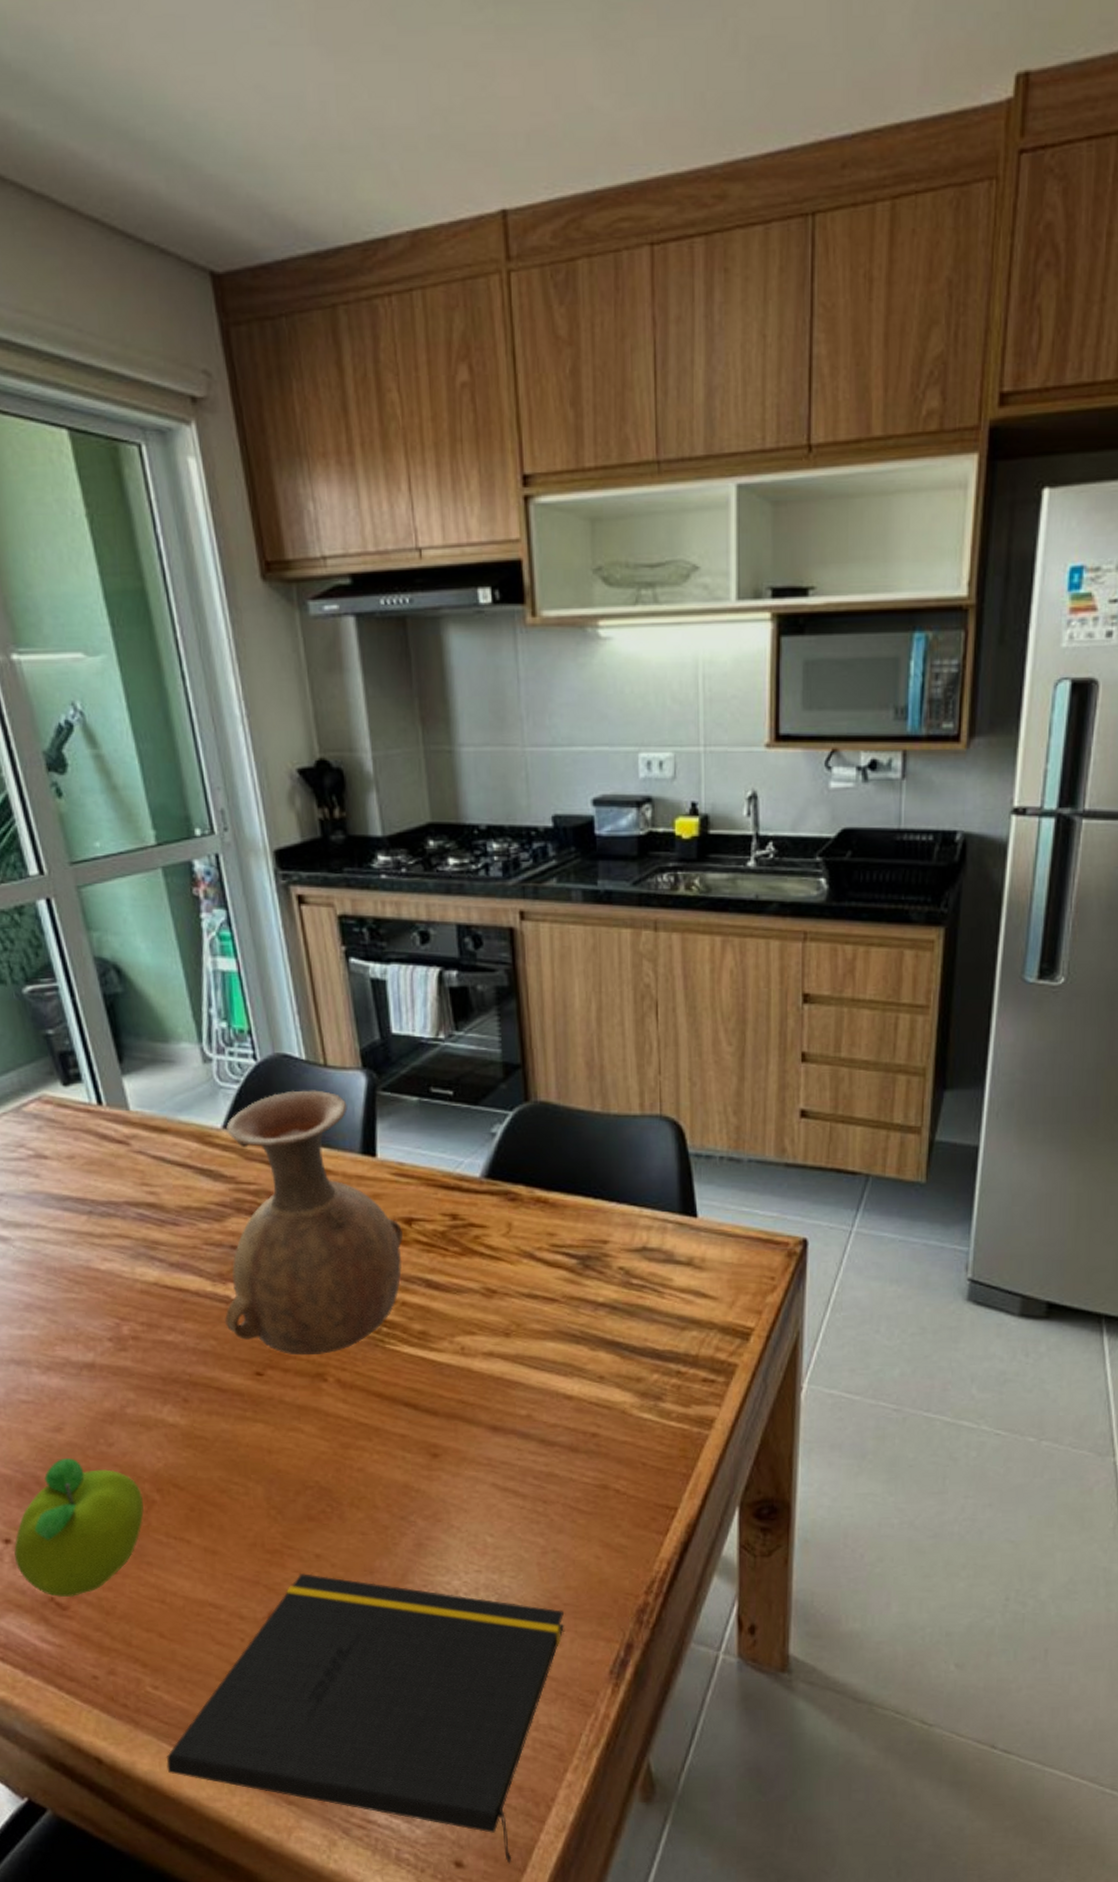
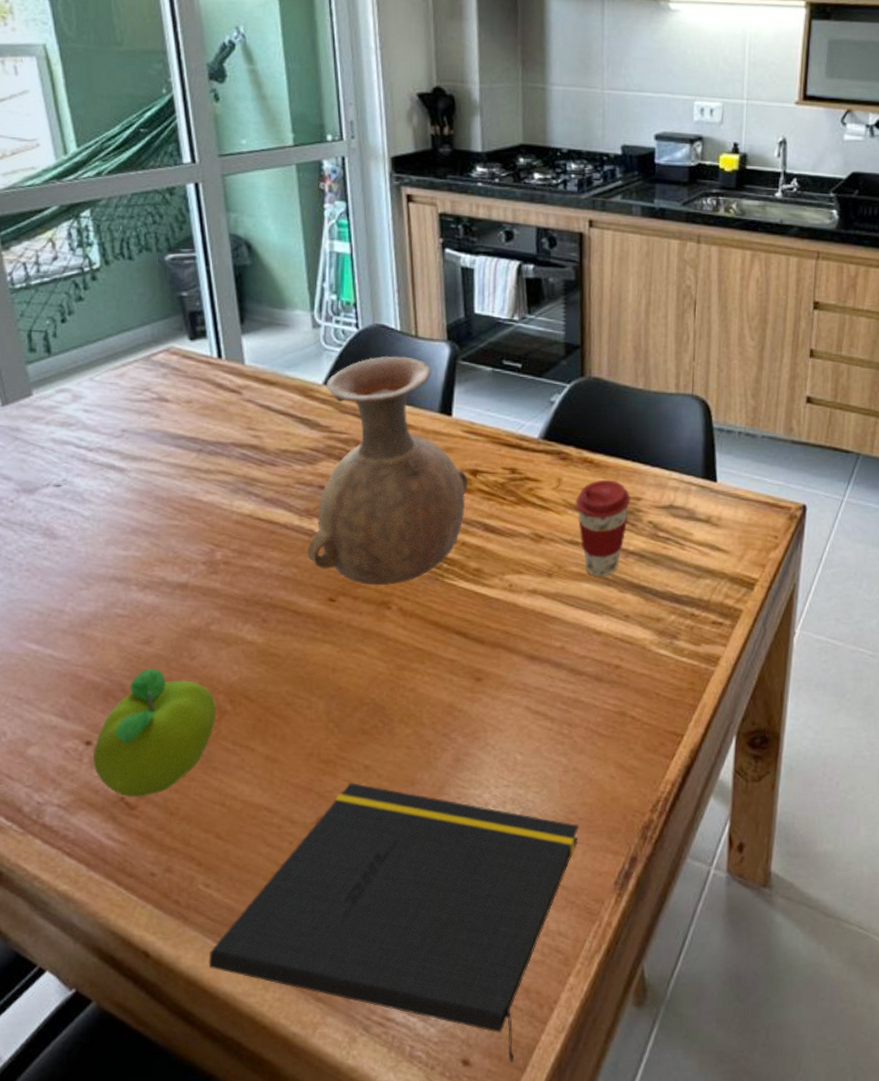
coffee cup: none [530,1221,596,1334] -> present [575,479,631,577]

